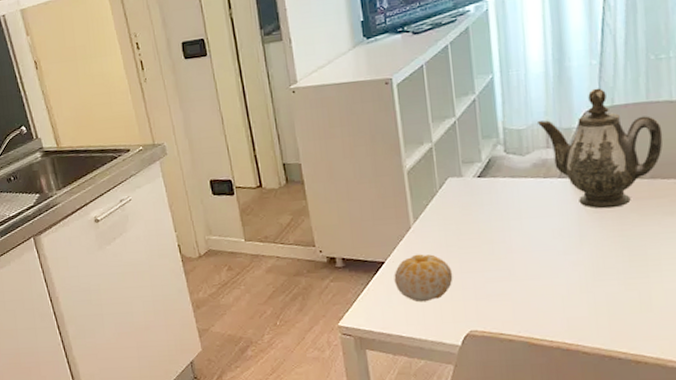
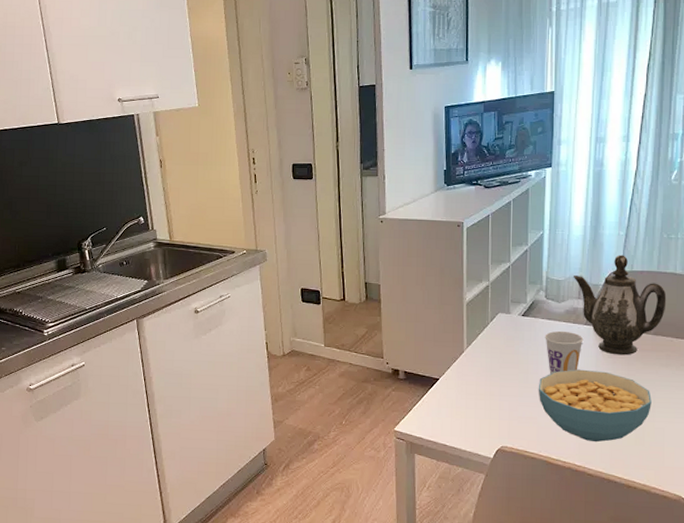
fruit: present [394,254,453,303] -> none [445,375,493,418]
cereal bowl: none [507,230,657,315] -> present [538,369,652,443]
cup: none [509,188,559,242] -> present [545,330,584,375]

